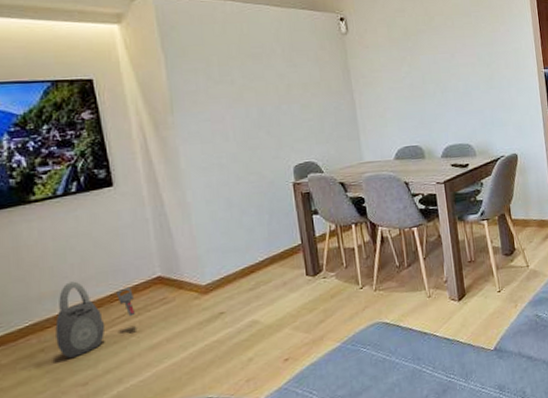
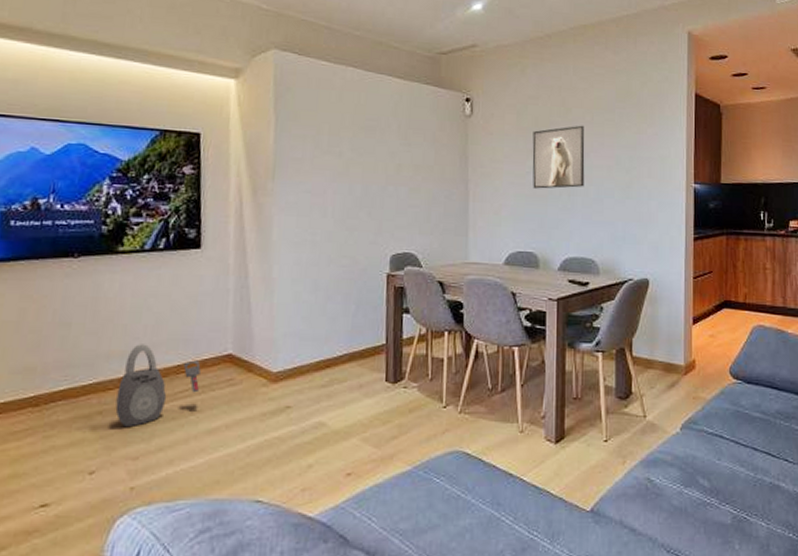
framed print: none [403,30,454,91] -> present [532,125,585,189]

